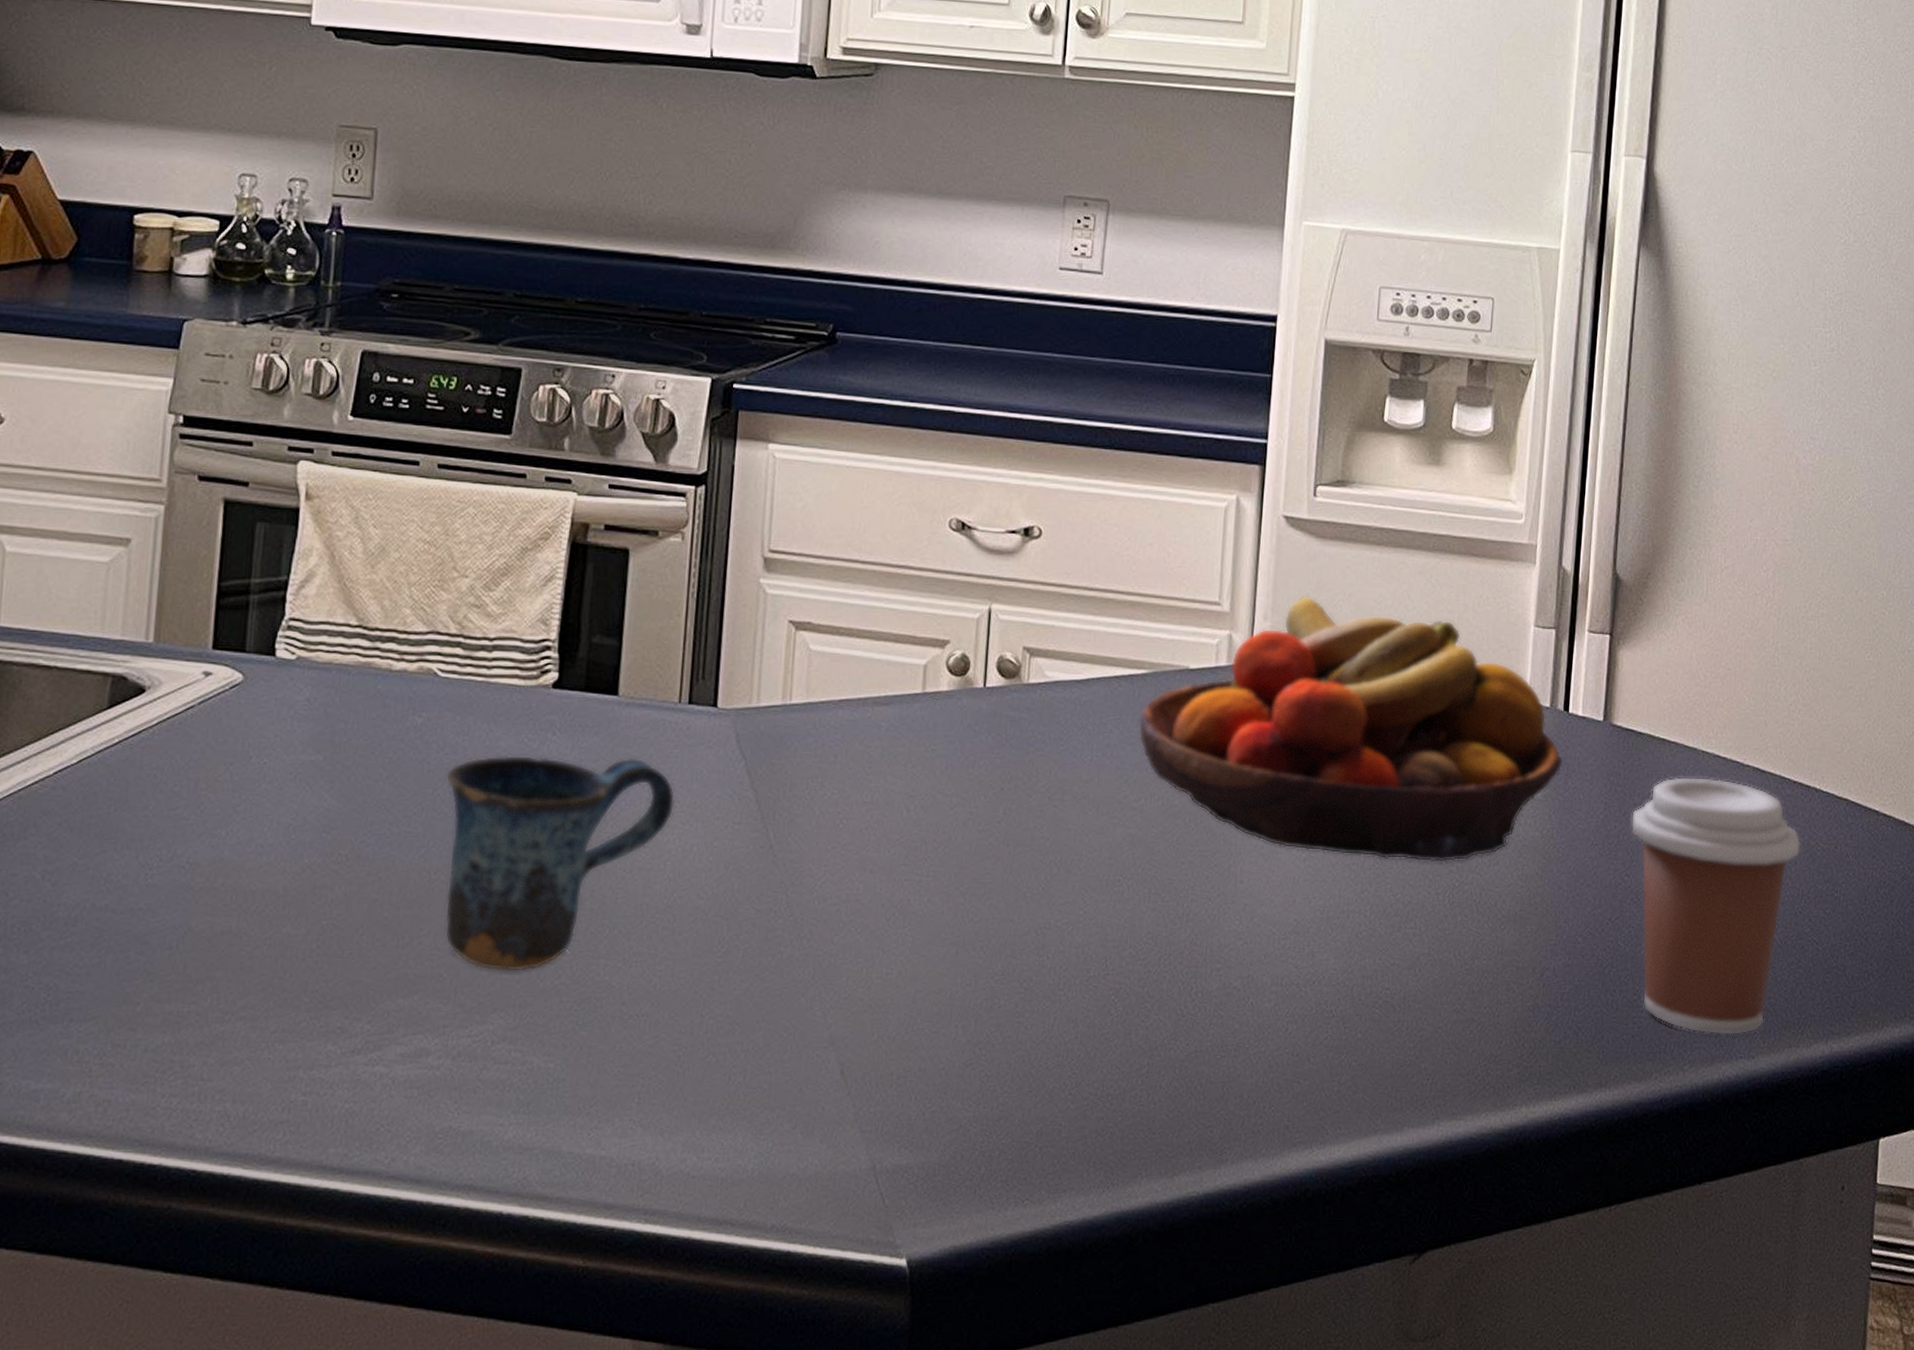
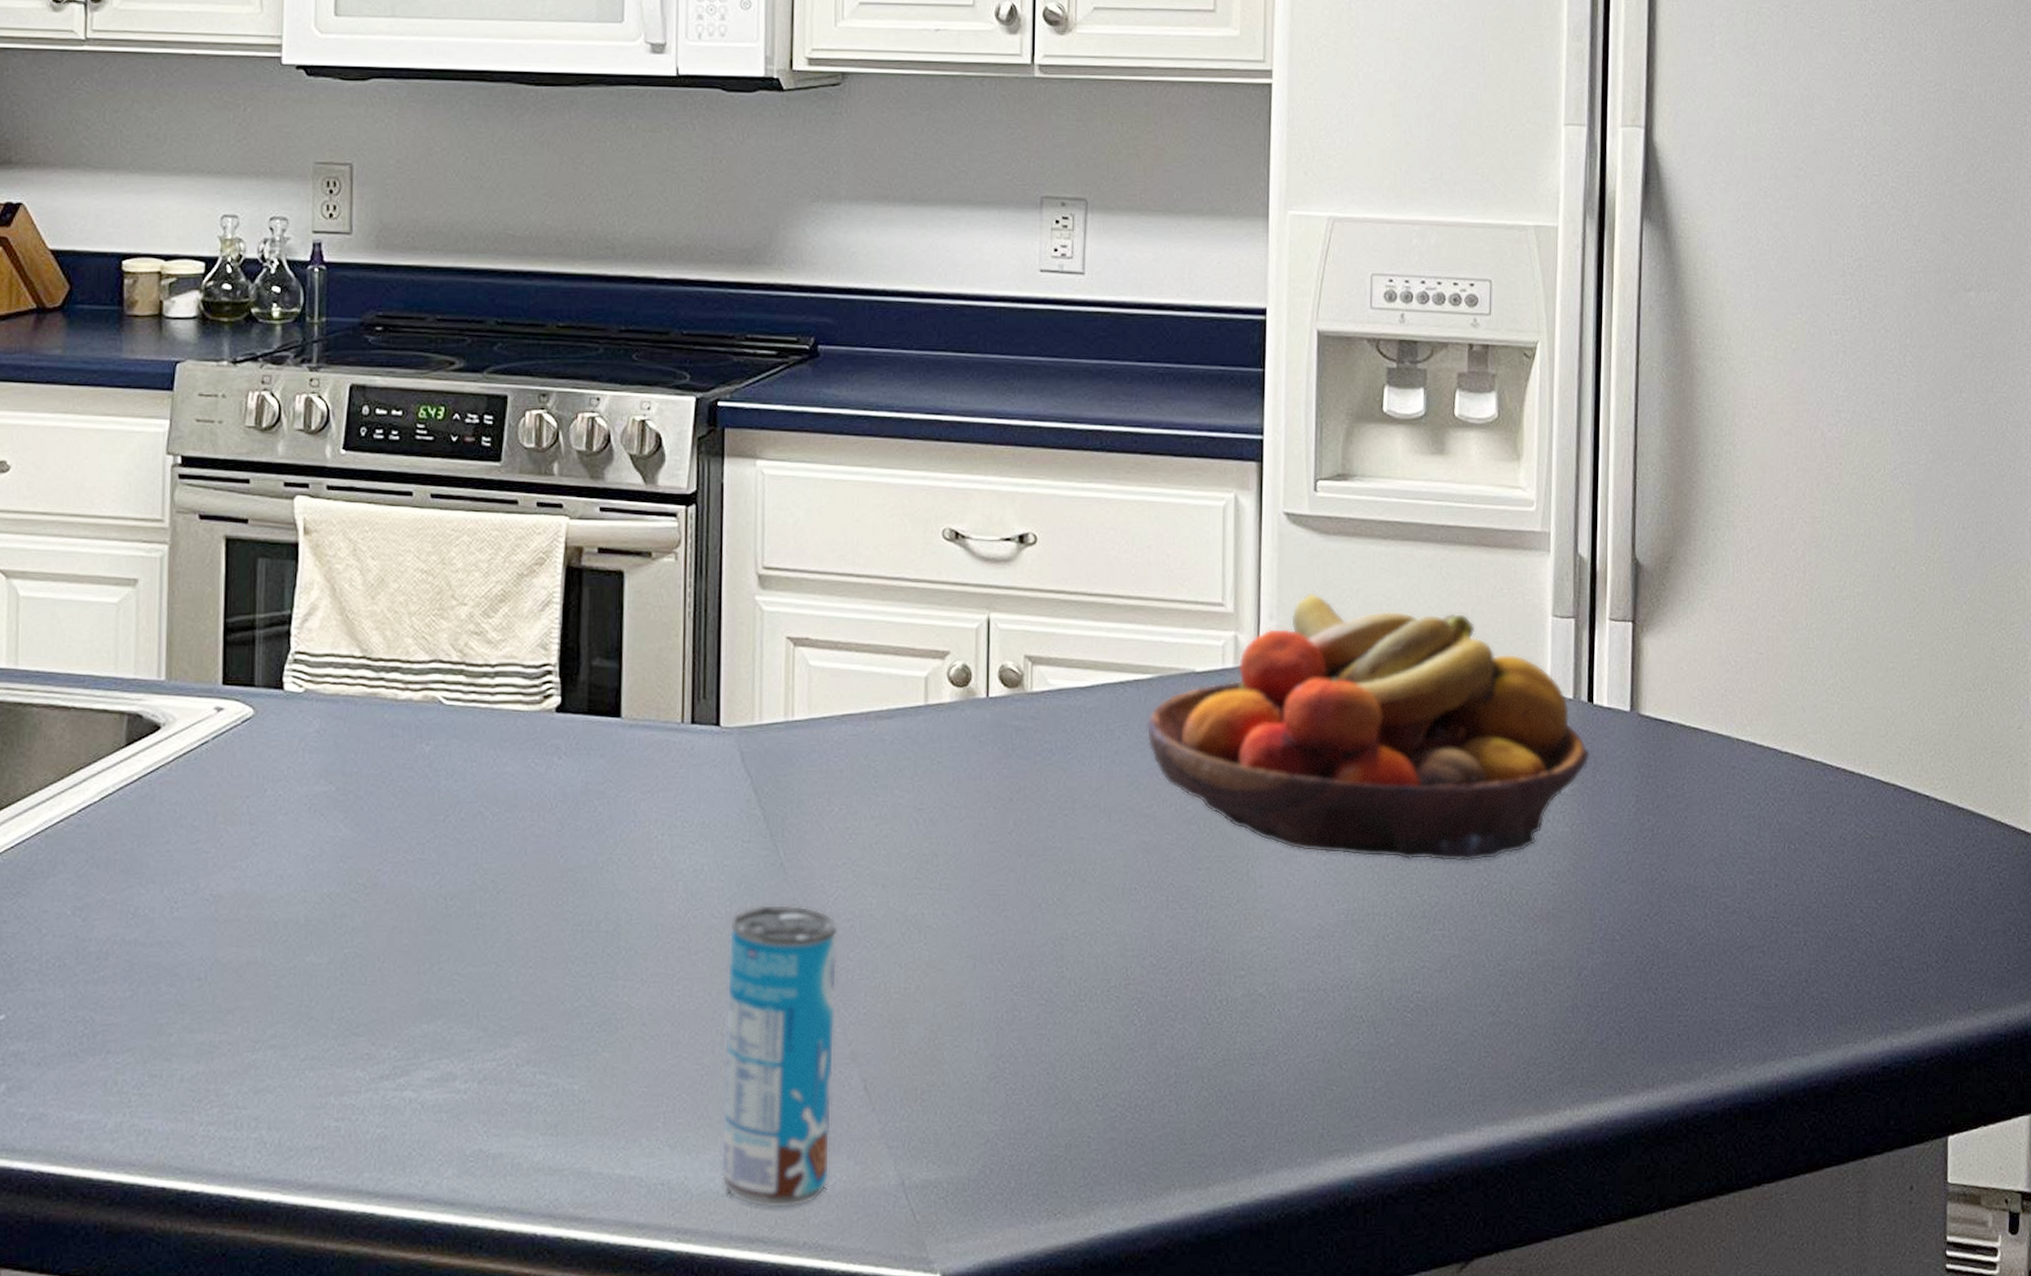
mug: present [444,754,676,973] -> none [456,779,684,996]
beverage can: none [692,886,825,1192] -> present [720,904,839,1209]
coffee cup: present [1630,776,1801,1035] -> none [1665,765,1848,1032]

